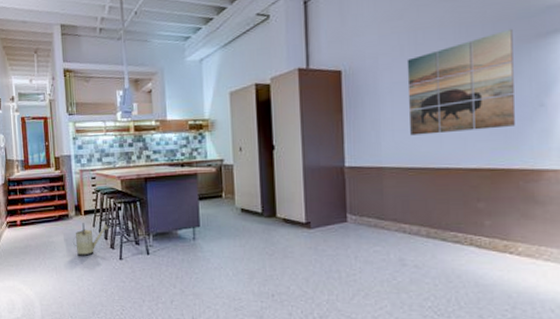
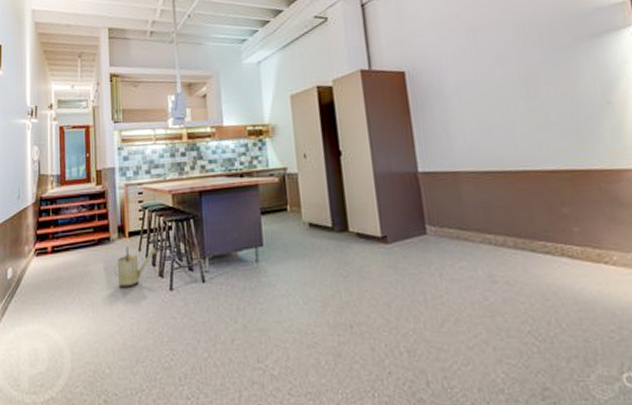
wall art: present [406,28,515,136] -> none [469,29,586,137]

